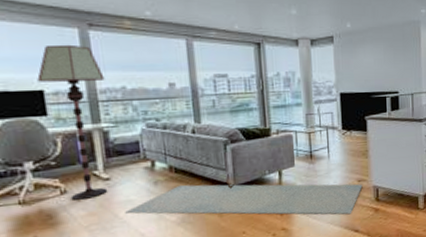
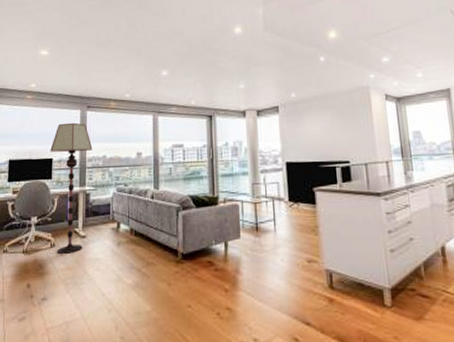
rug: present [125,184,363,215] -> none [93,248,313,302]

